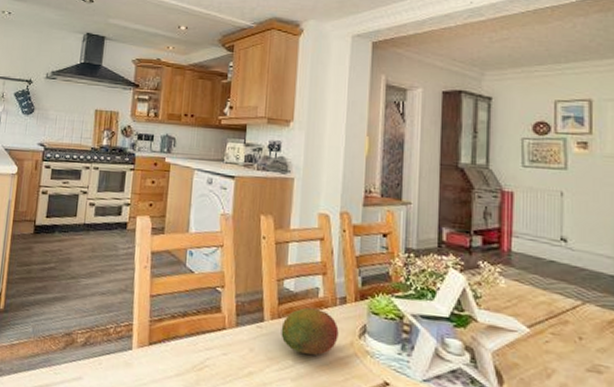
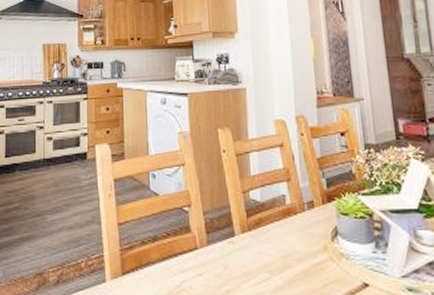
fruit: present [281,307,339,355] -> none [253,215,311,264]

